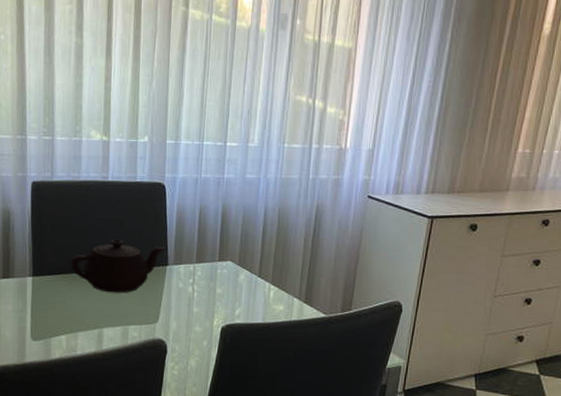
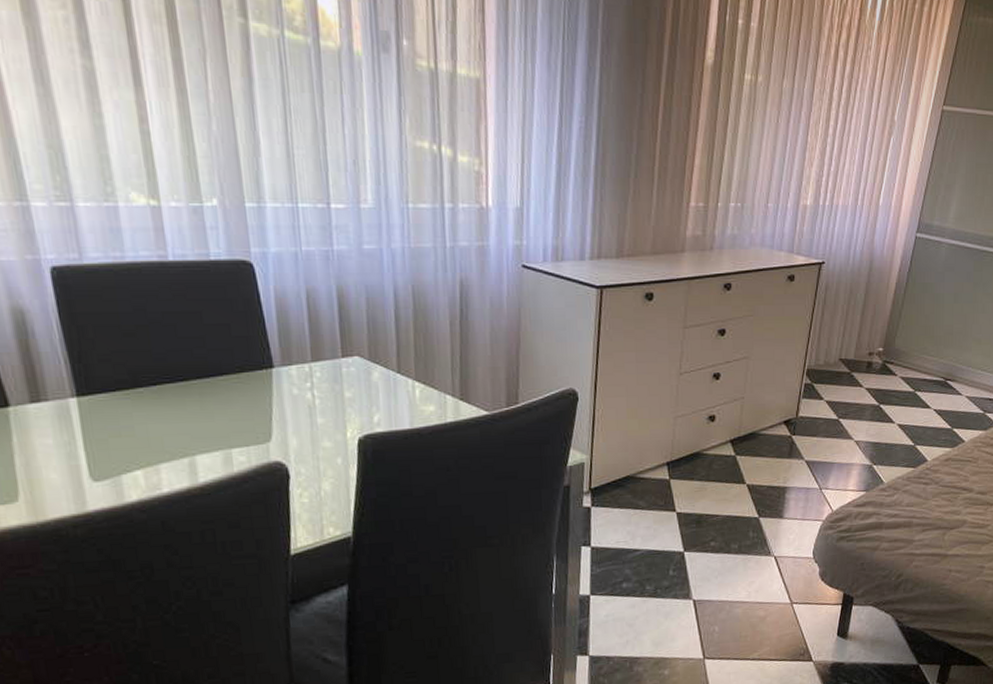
teapot: present [70,239,165,293] -> none [130,338,266,409]

